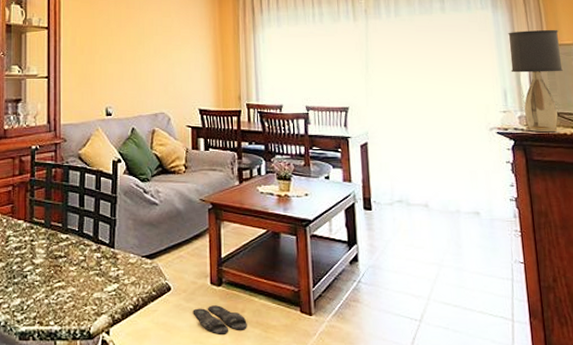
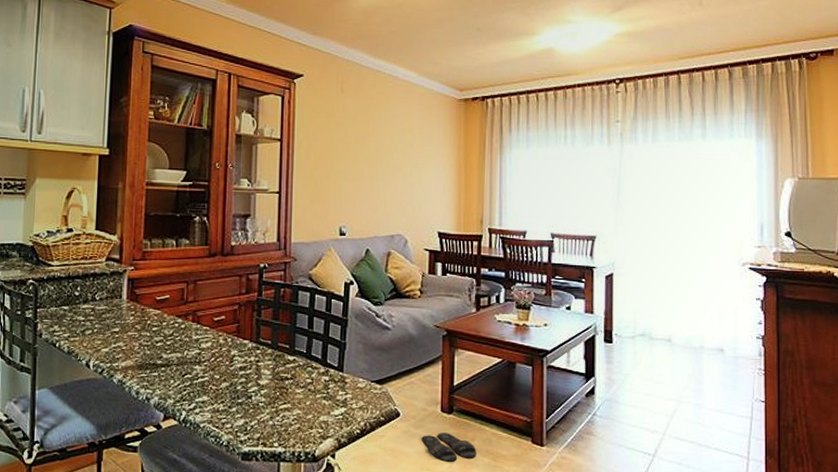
table lamp: present [508,29,563,133] -> none [770,162,825,270]

